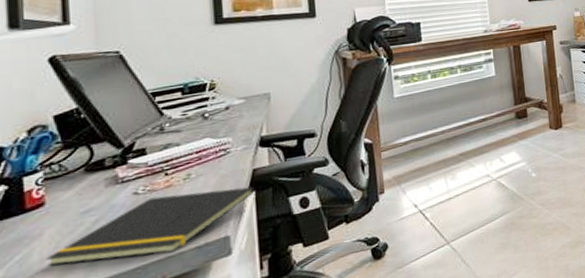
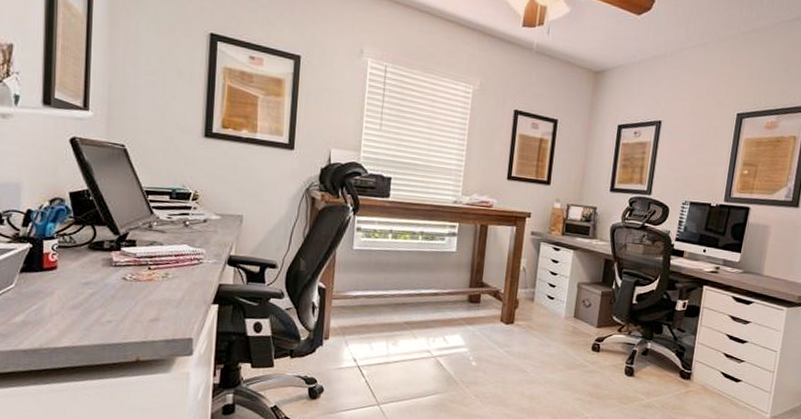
notepad: present [45,186,255,266] -> none [54,286,218,339]

